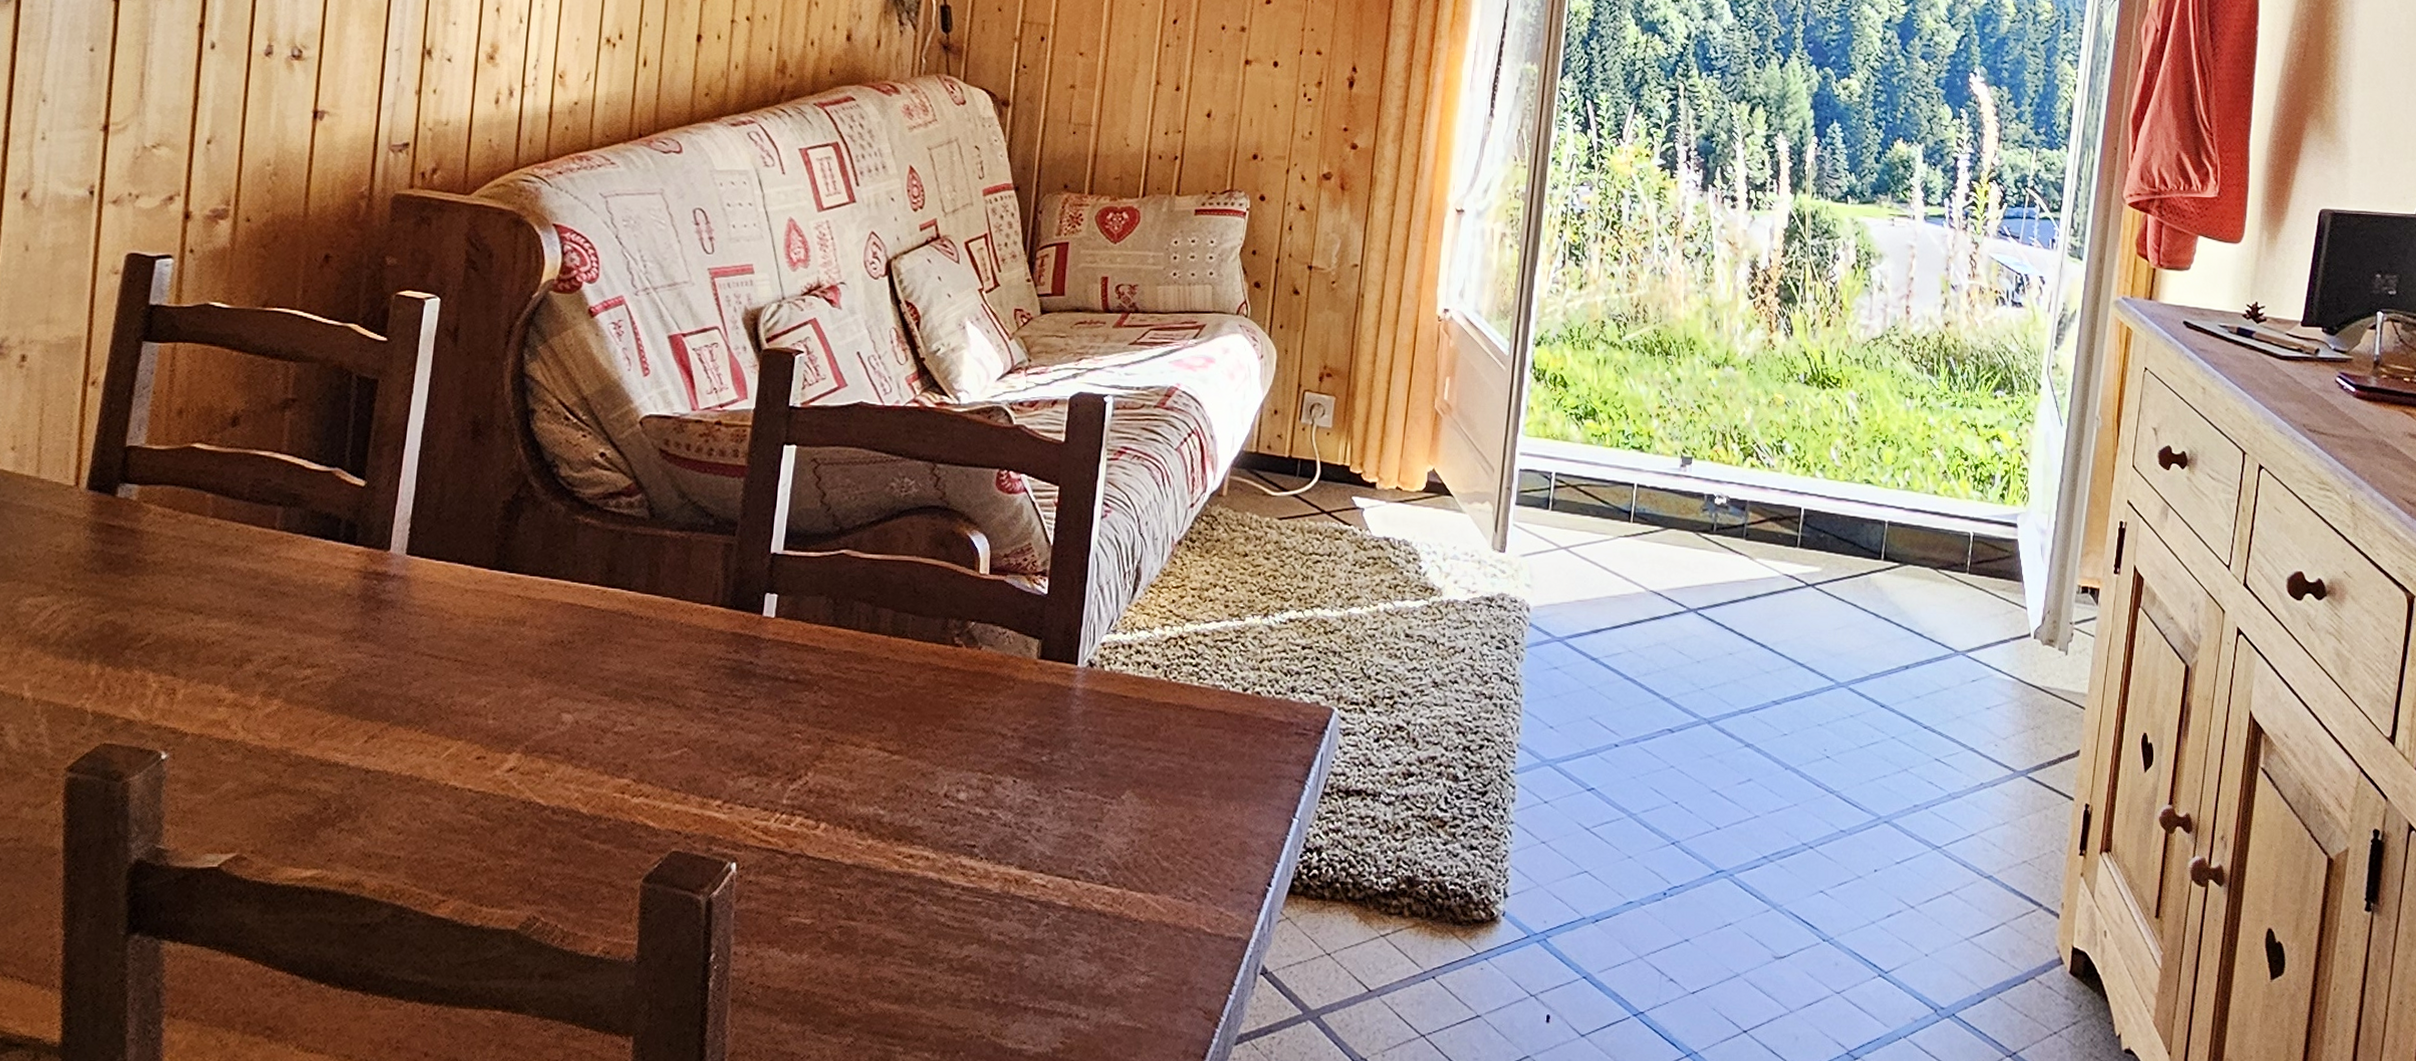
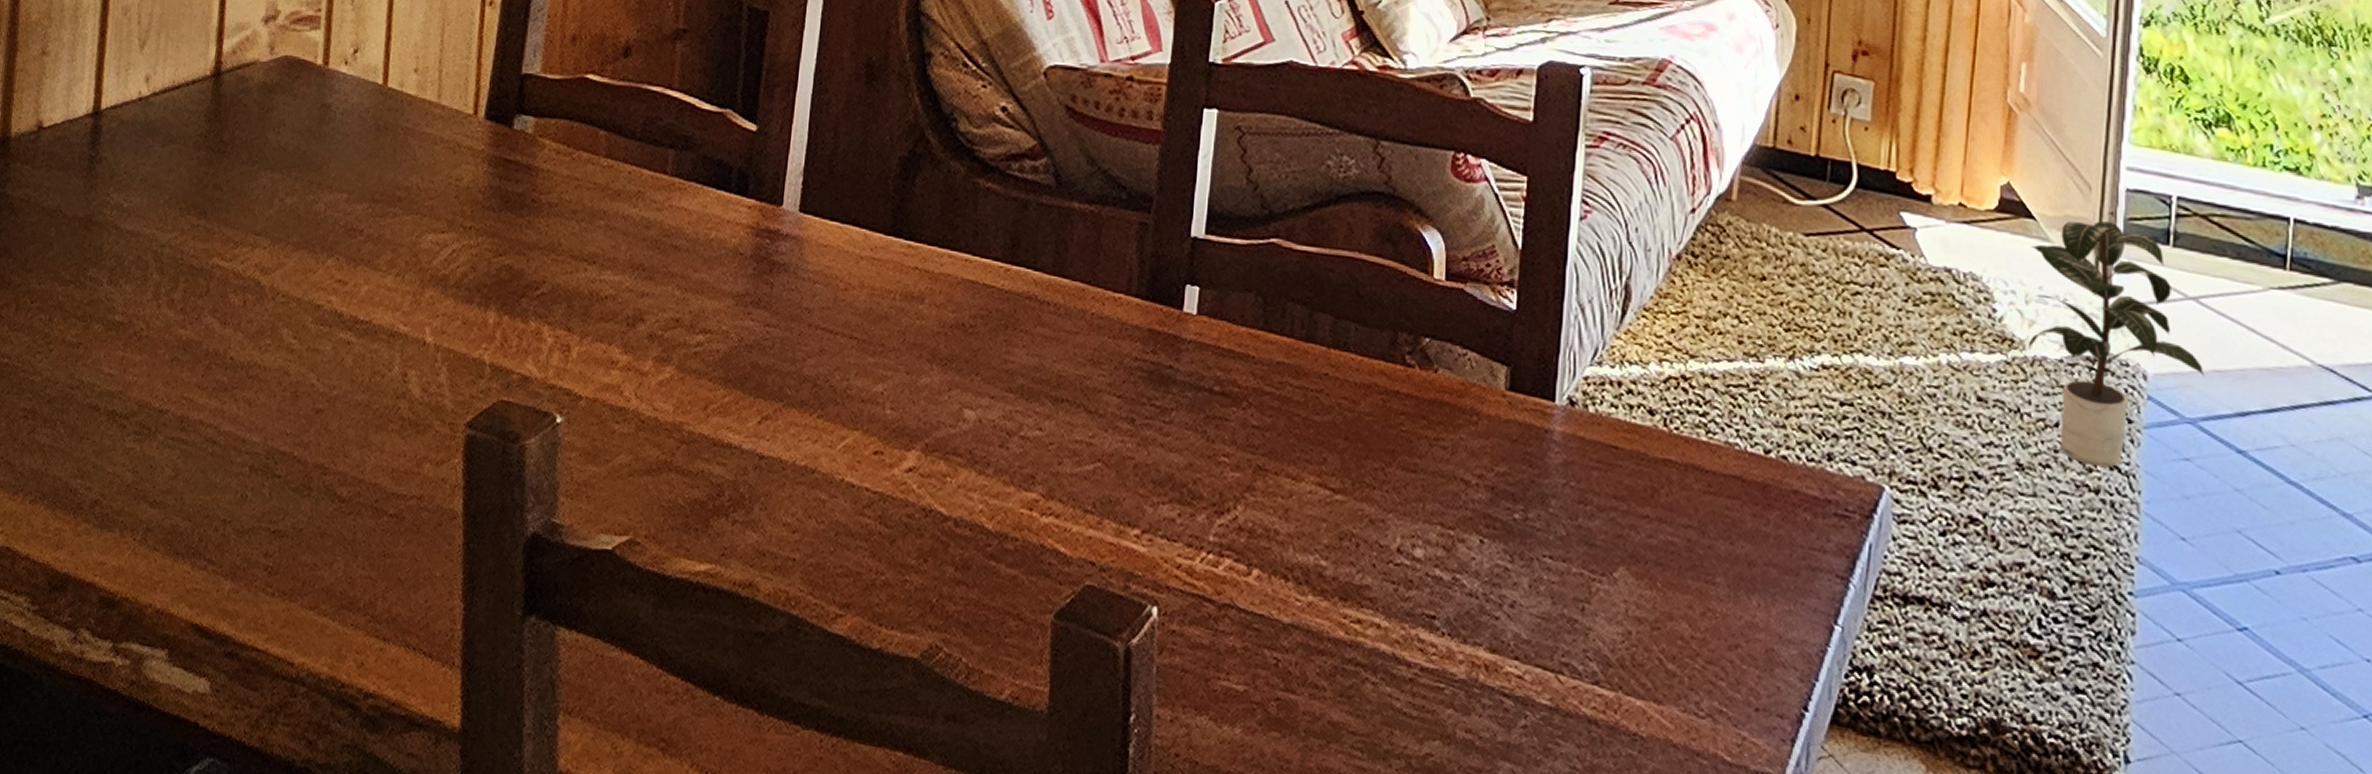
potted plant: none [1445,495,1571,680] -> present [2029,221,2205,468]

